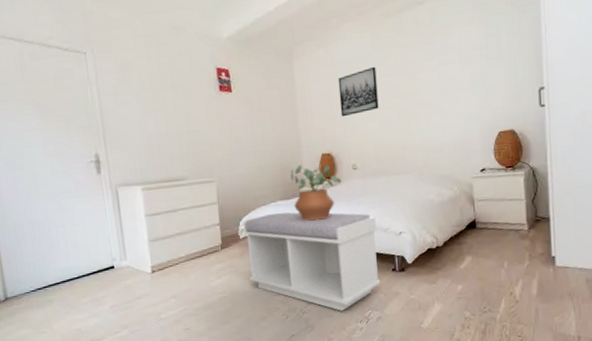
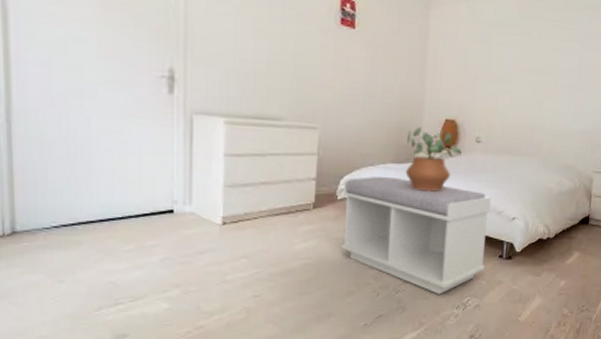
wall art: present [338,66,379,117] -> none [473,34,518,83]

